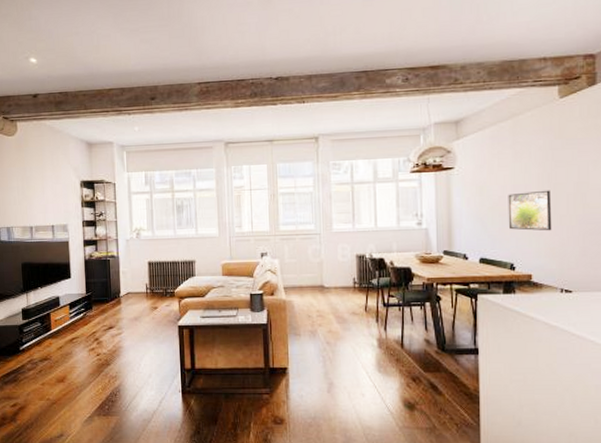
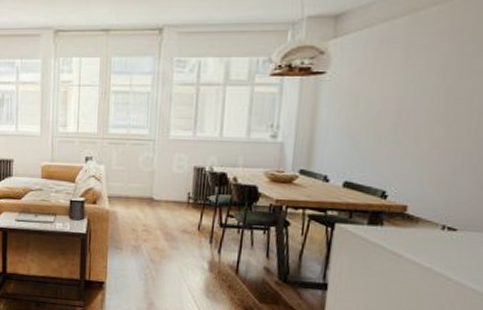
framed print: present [508,190,552,231] -> none [385,105,448,156]

